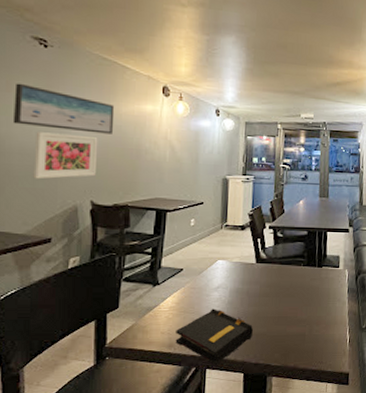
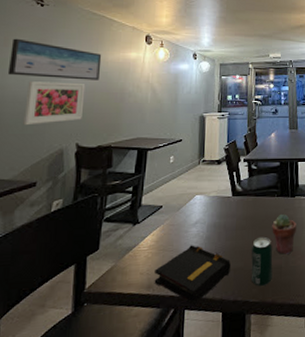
beverage can: none [273,306,297,352] -> present [251,237,273,287]
potted succulent: none [296,283,322,323] -> present [272,213,296,255]

